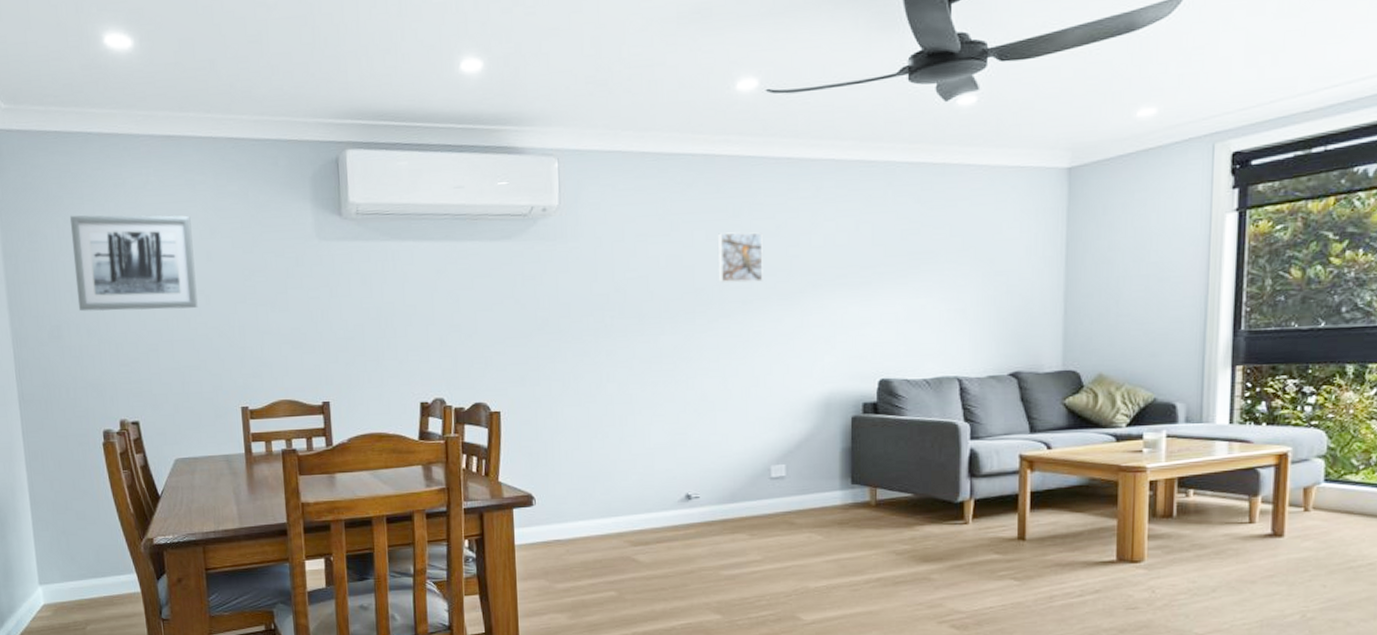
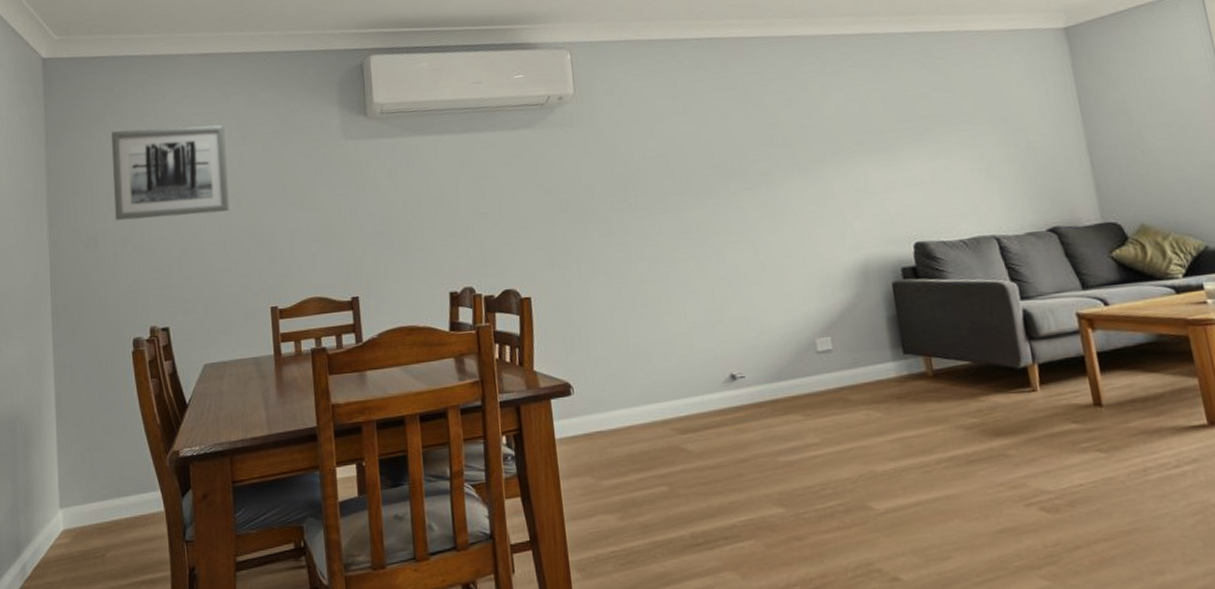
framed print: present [717,232,763,283] -> none [730,106,782,156]

